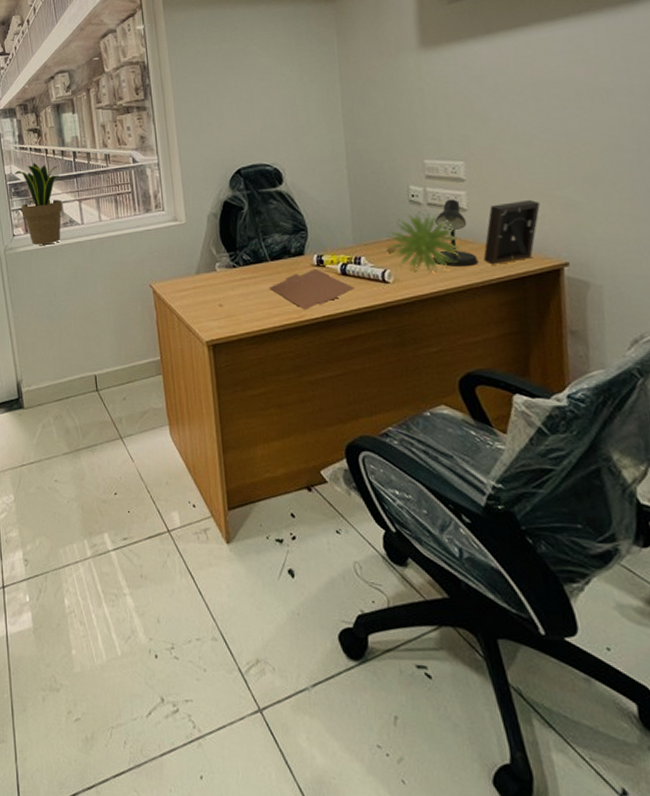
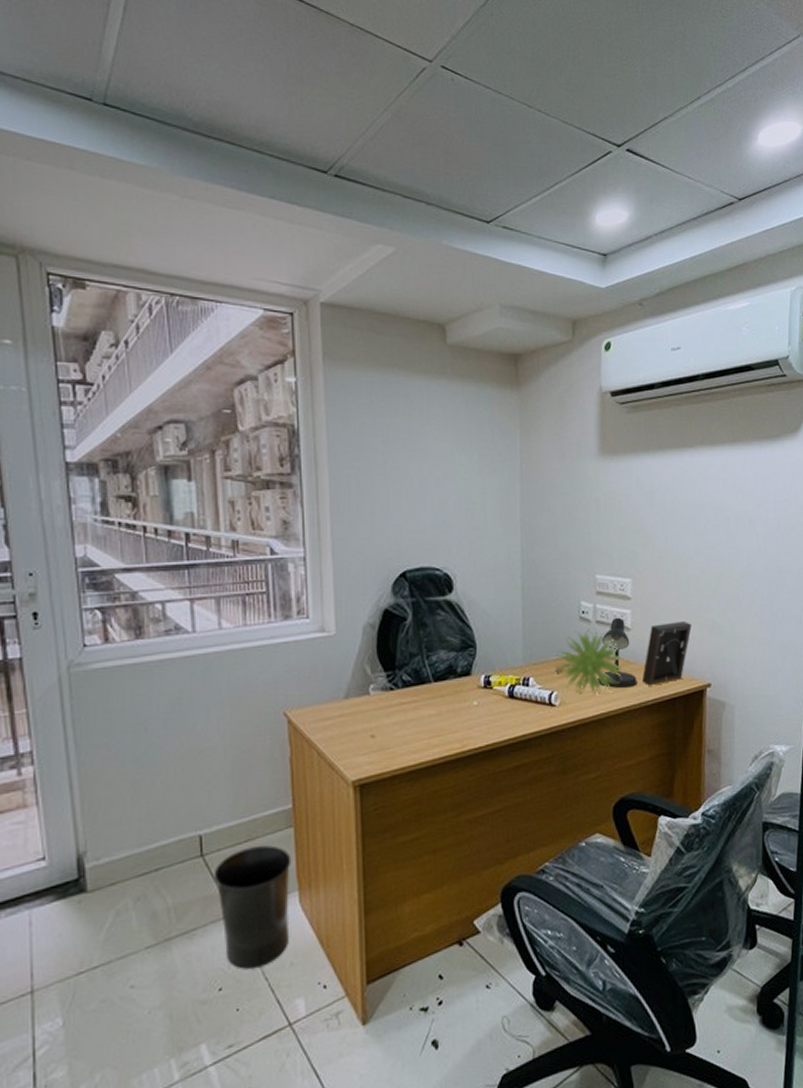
potted plant: present [15,163,63,245] -> none [91,544,165,660]
waste bin: none [106,388,164,482] -> present [213,845,292,969]
papers: present [270,269,355,311] -> none [431,691,522,740]

